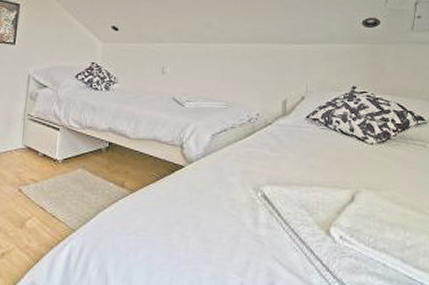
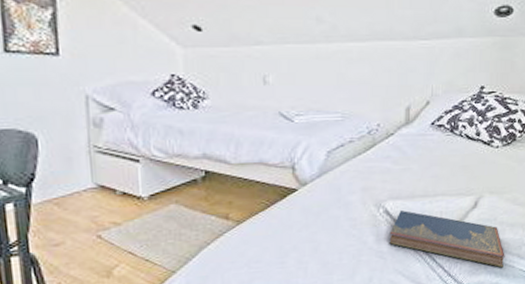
hardcover book: none [267,197,387,270] -> present [389,210,505,268]

